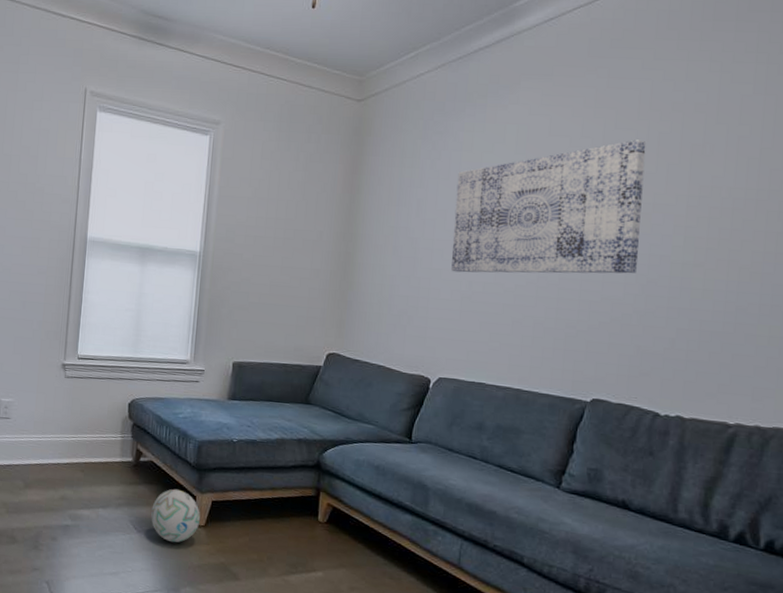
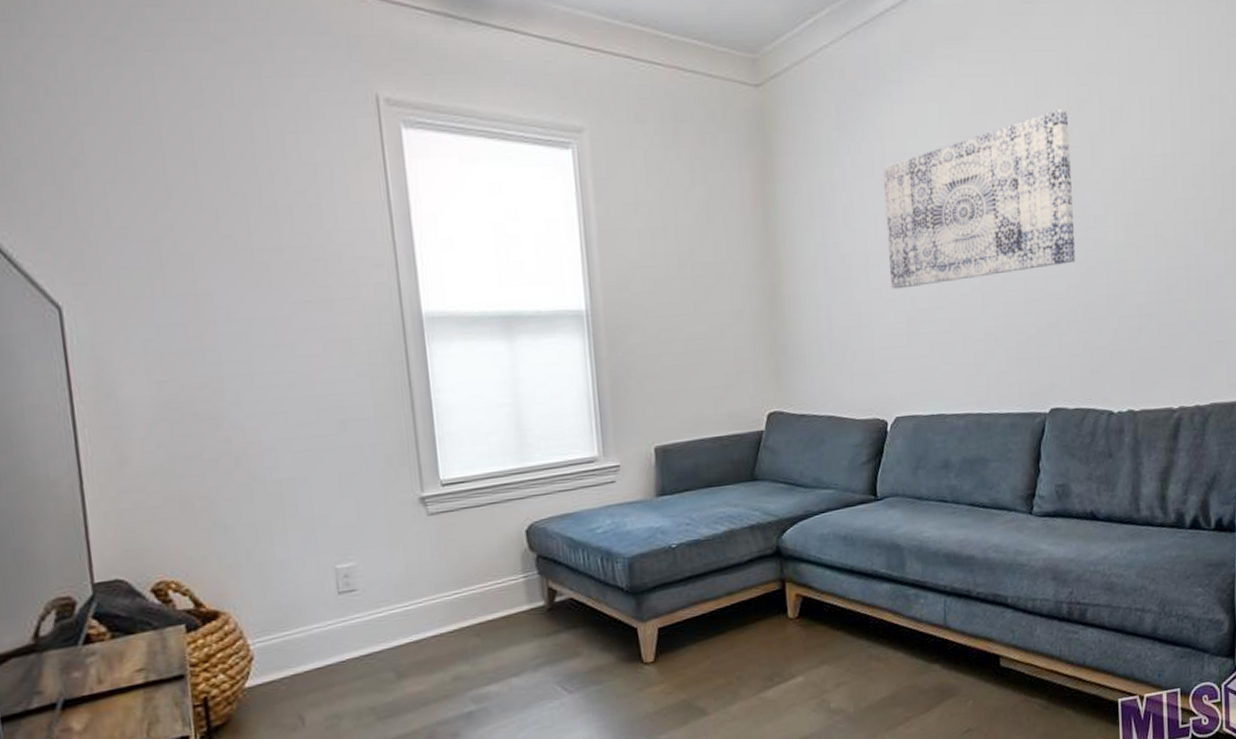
ball: present [151,489,201,543] -> none [582,625,648,694]

